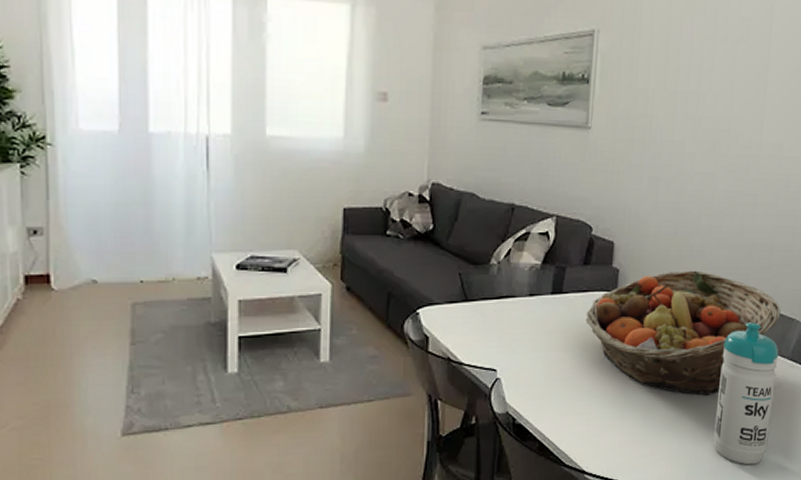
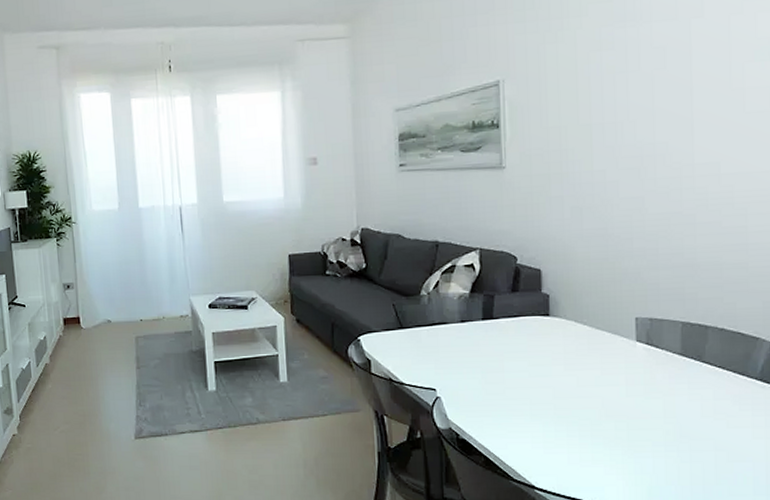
fruit basket: present [586,270,781,395] -> none [519,292,740,416]
water bottle: present [713,322,779,465] -> none [674,342,744,489]

